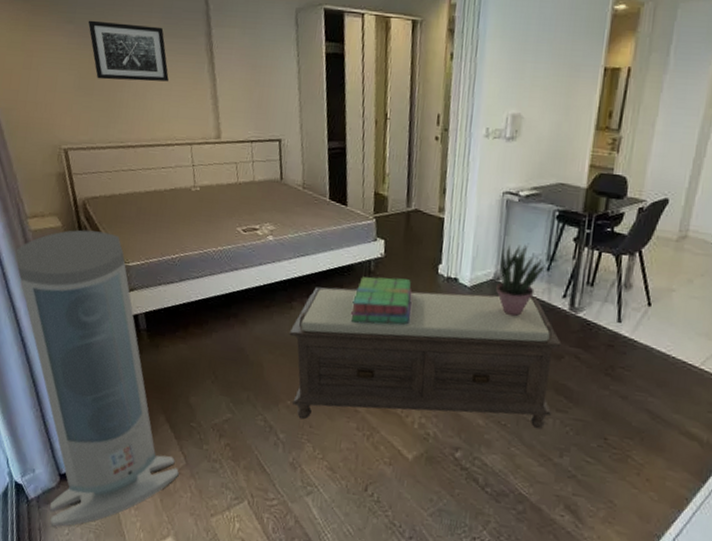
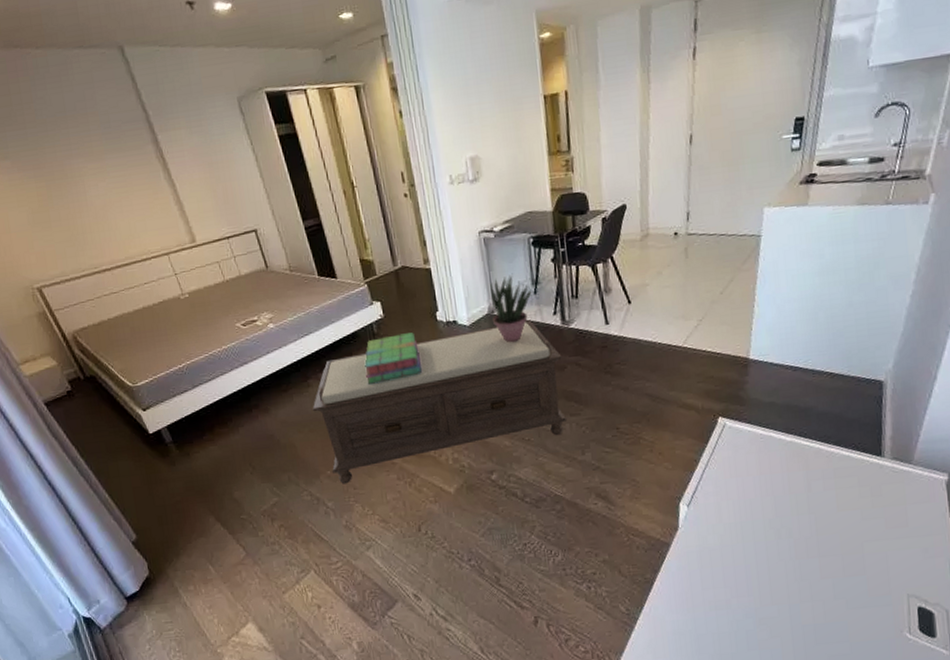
air purifier: present [15,230,179,527] -> none [16,359,242,647]
wall art: present [88,20,169,82] -> none [24,143,127,210]

